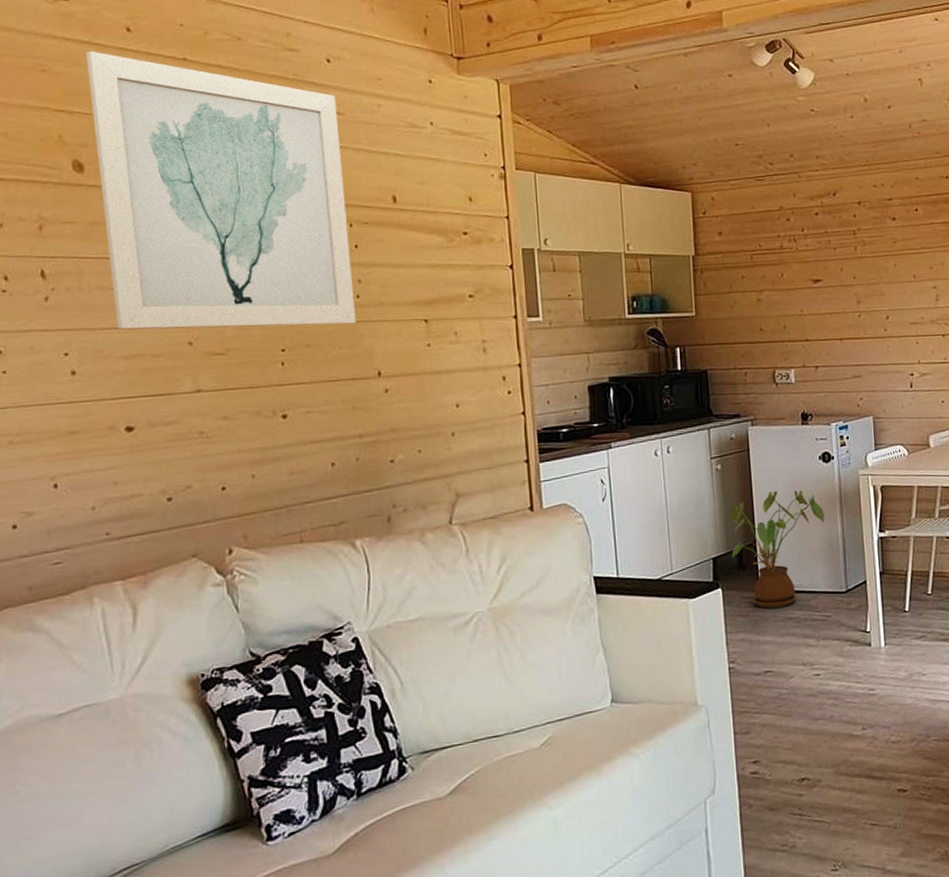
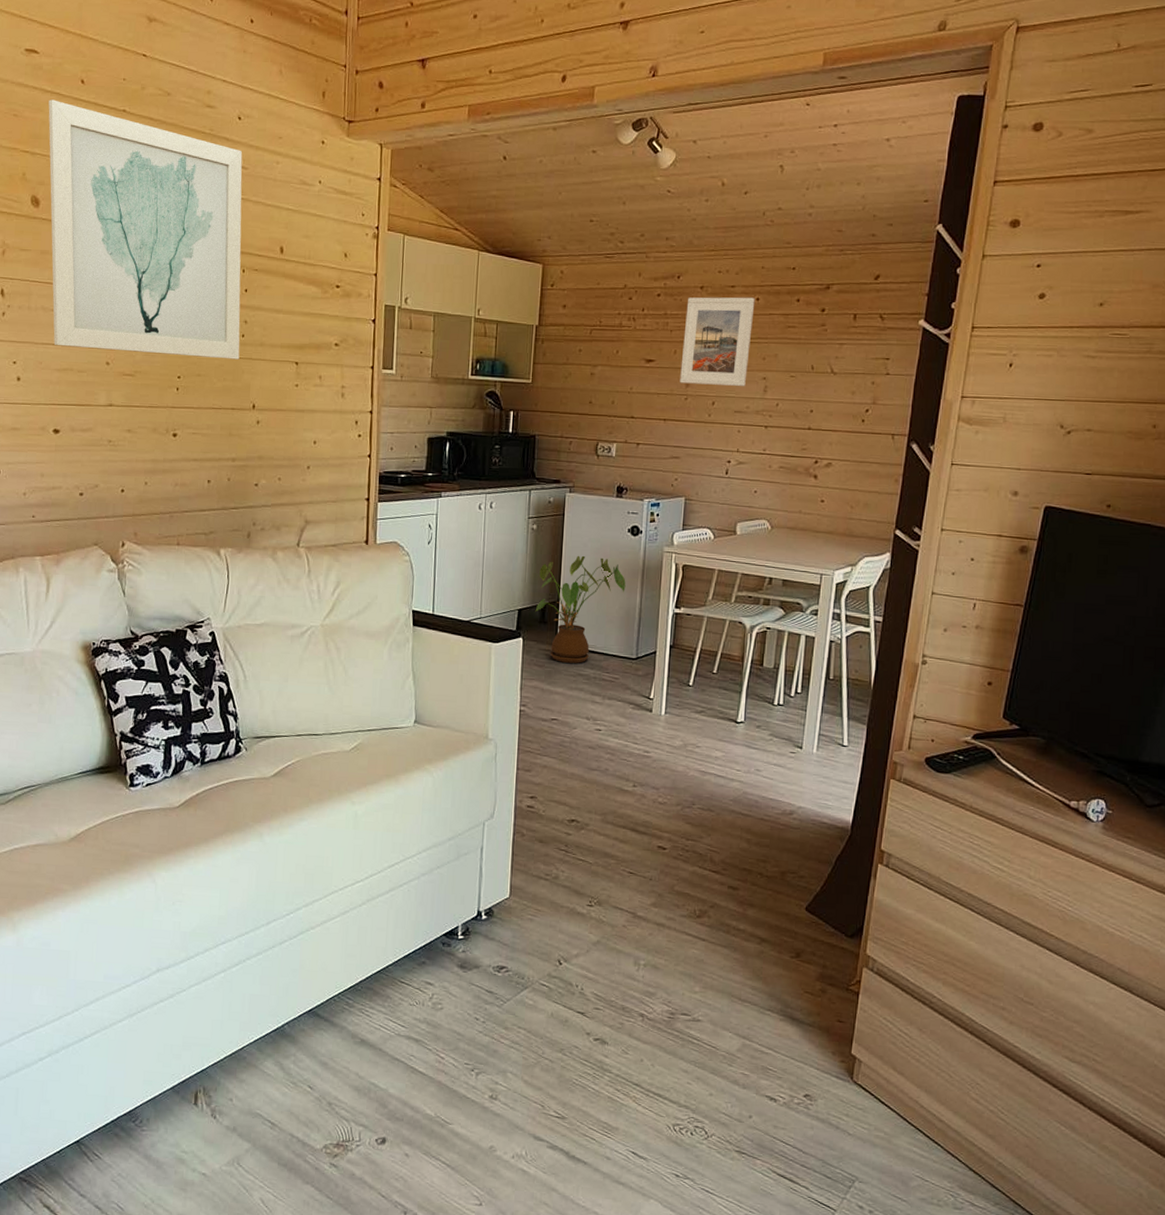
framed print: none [846,208,917,301] -> present [680,297,755,386]

